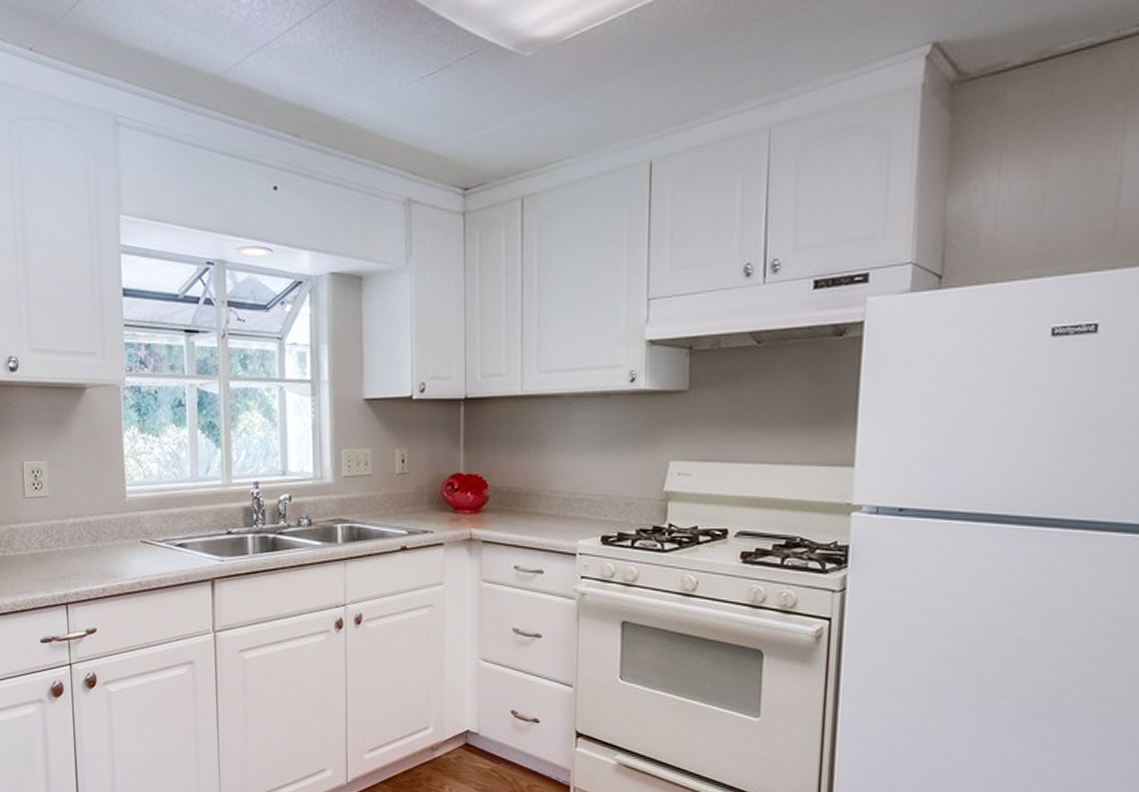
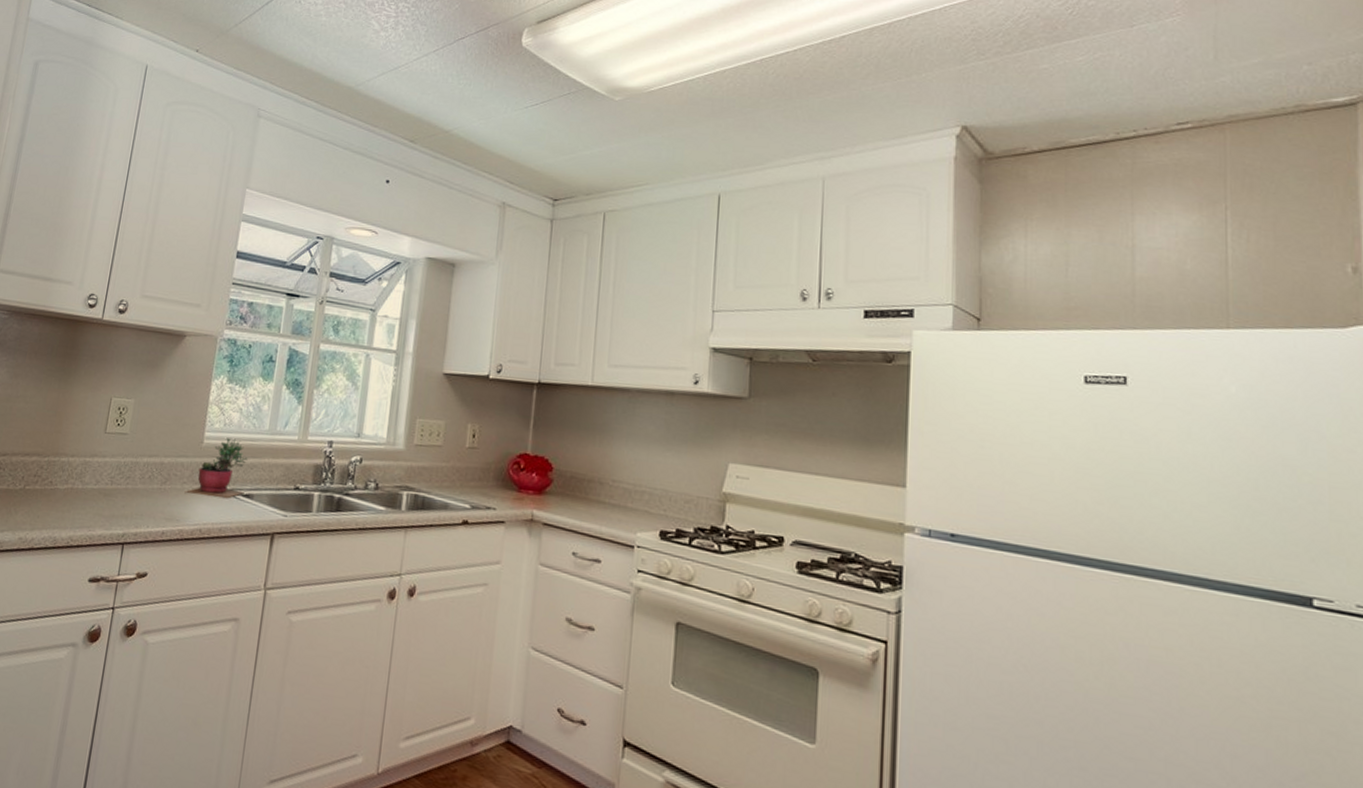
succulent plant: none [117,489,177,550] -> present [184,438,248,499]

